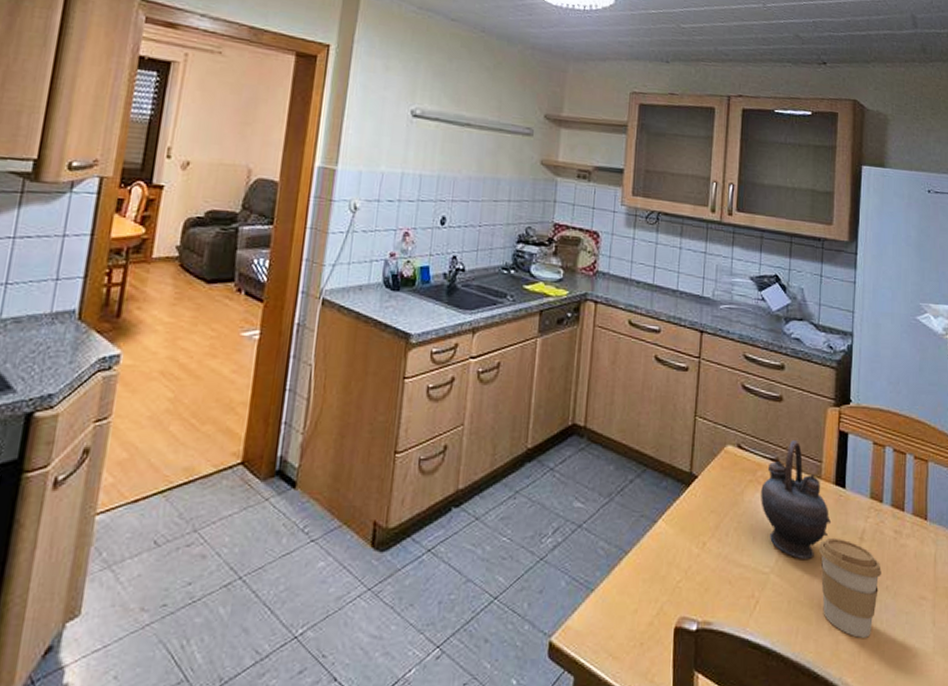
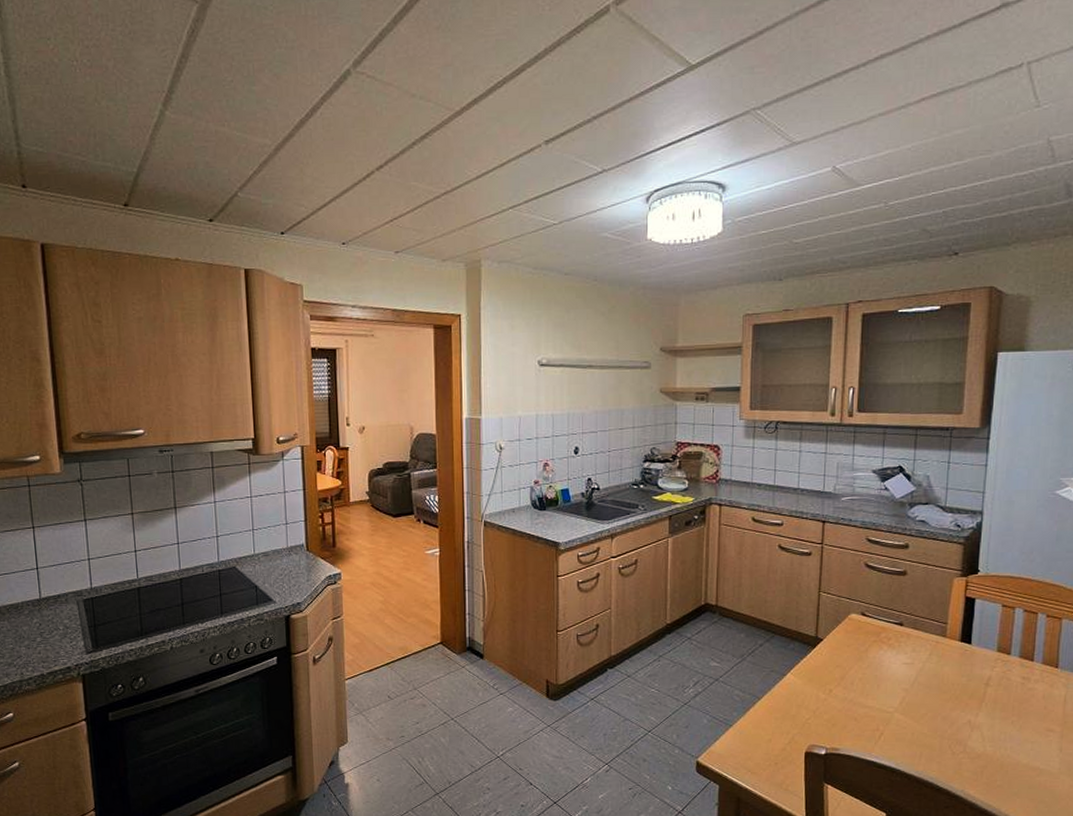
teapot: present [761,440,831,559] -> none [885,607,955,701]
coffee cup: present [818,539,881,638] -> none [942,685,1007,761]

